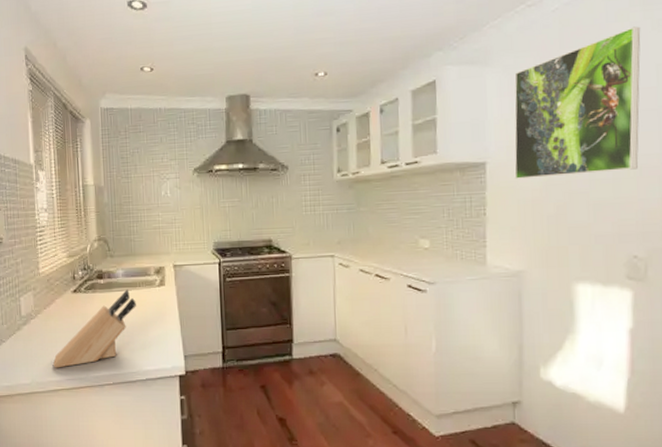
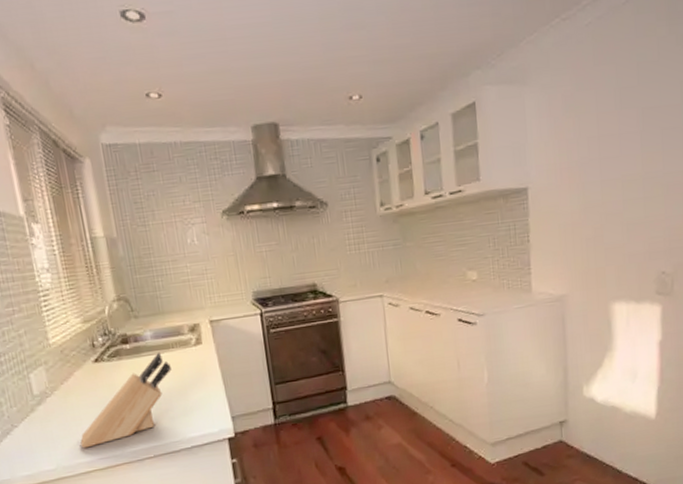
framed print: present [514,26,641,179] -> none [552,41,667,203]

